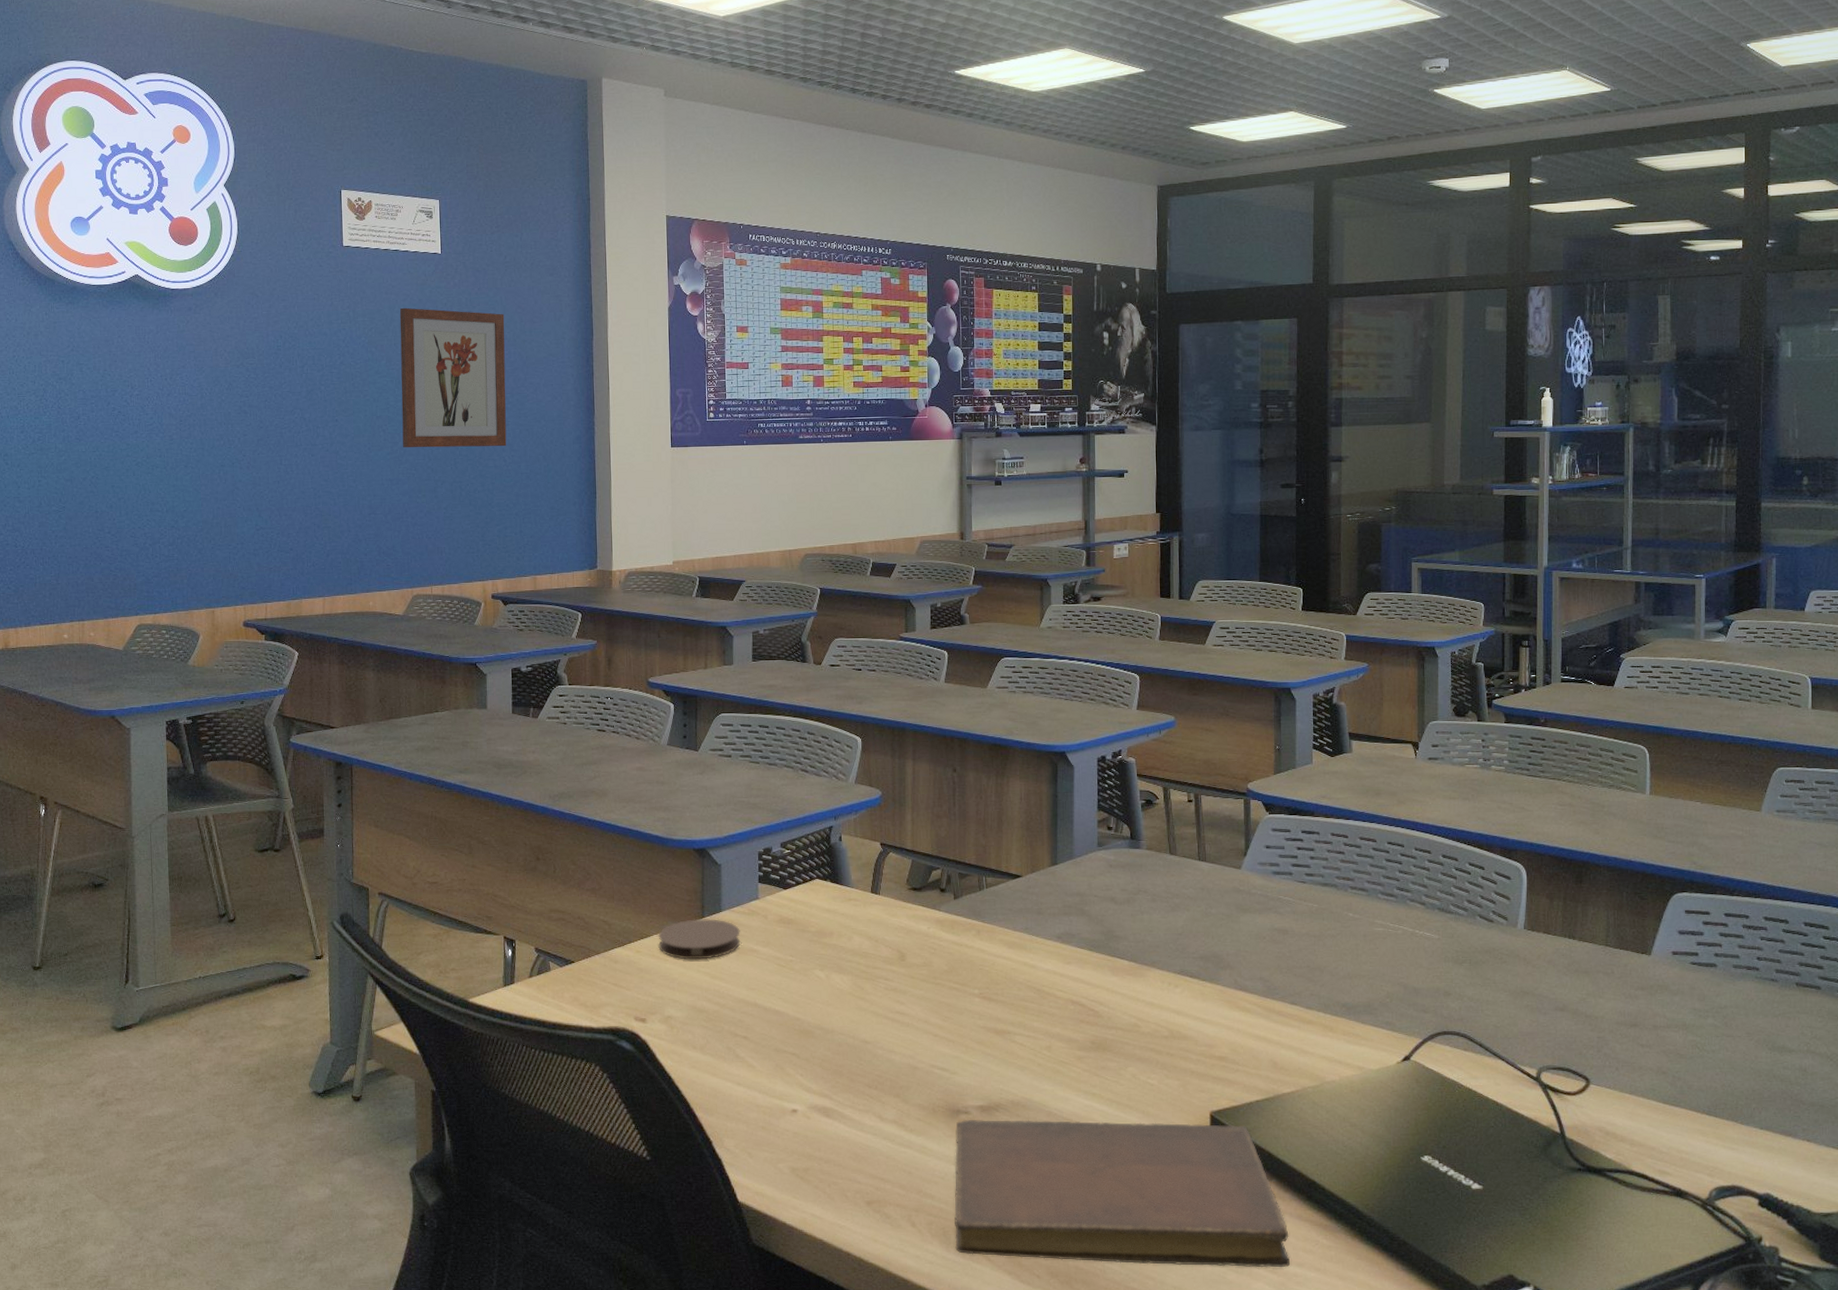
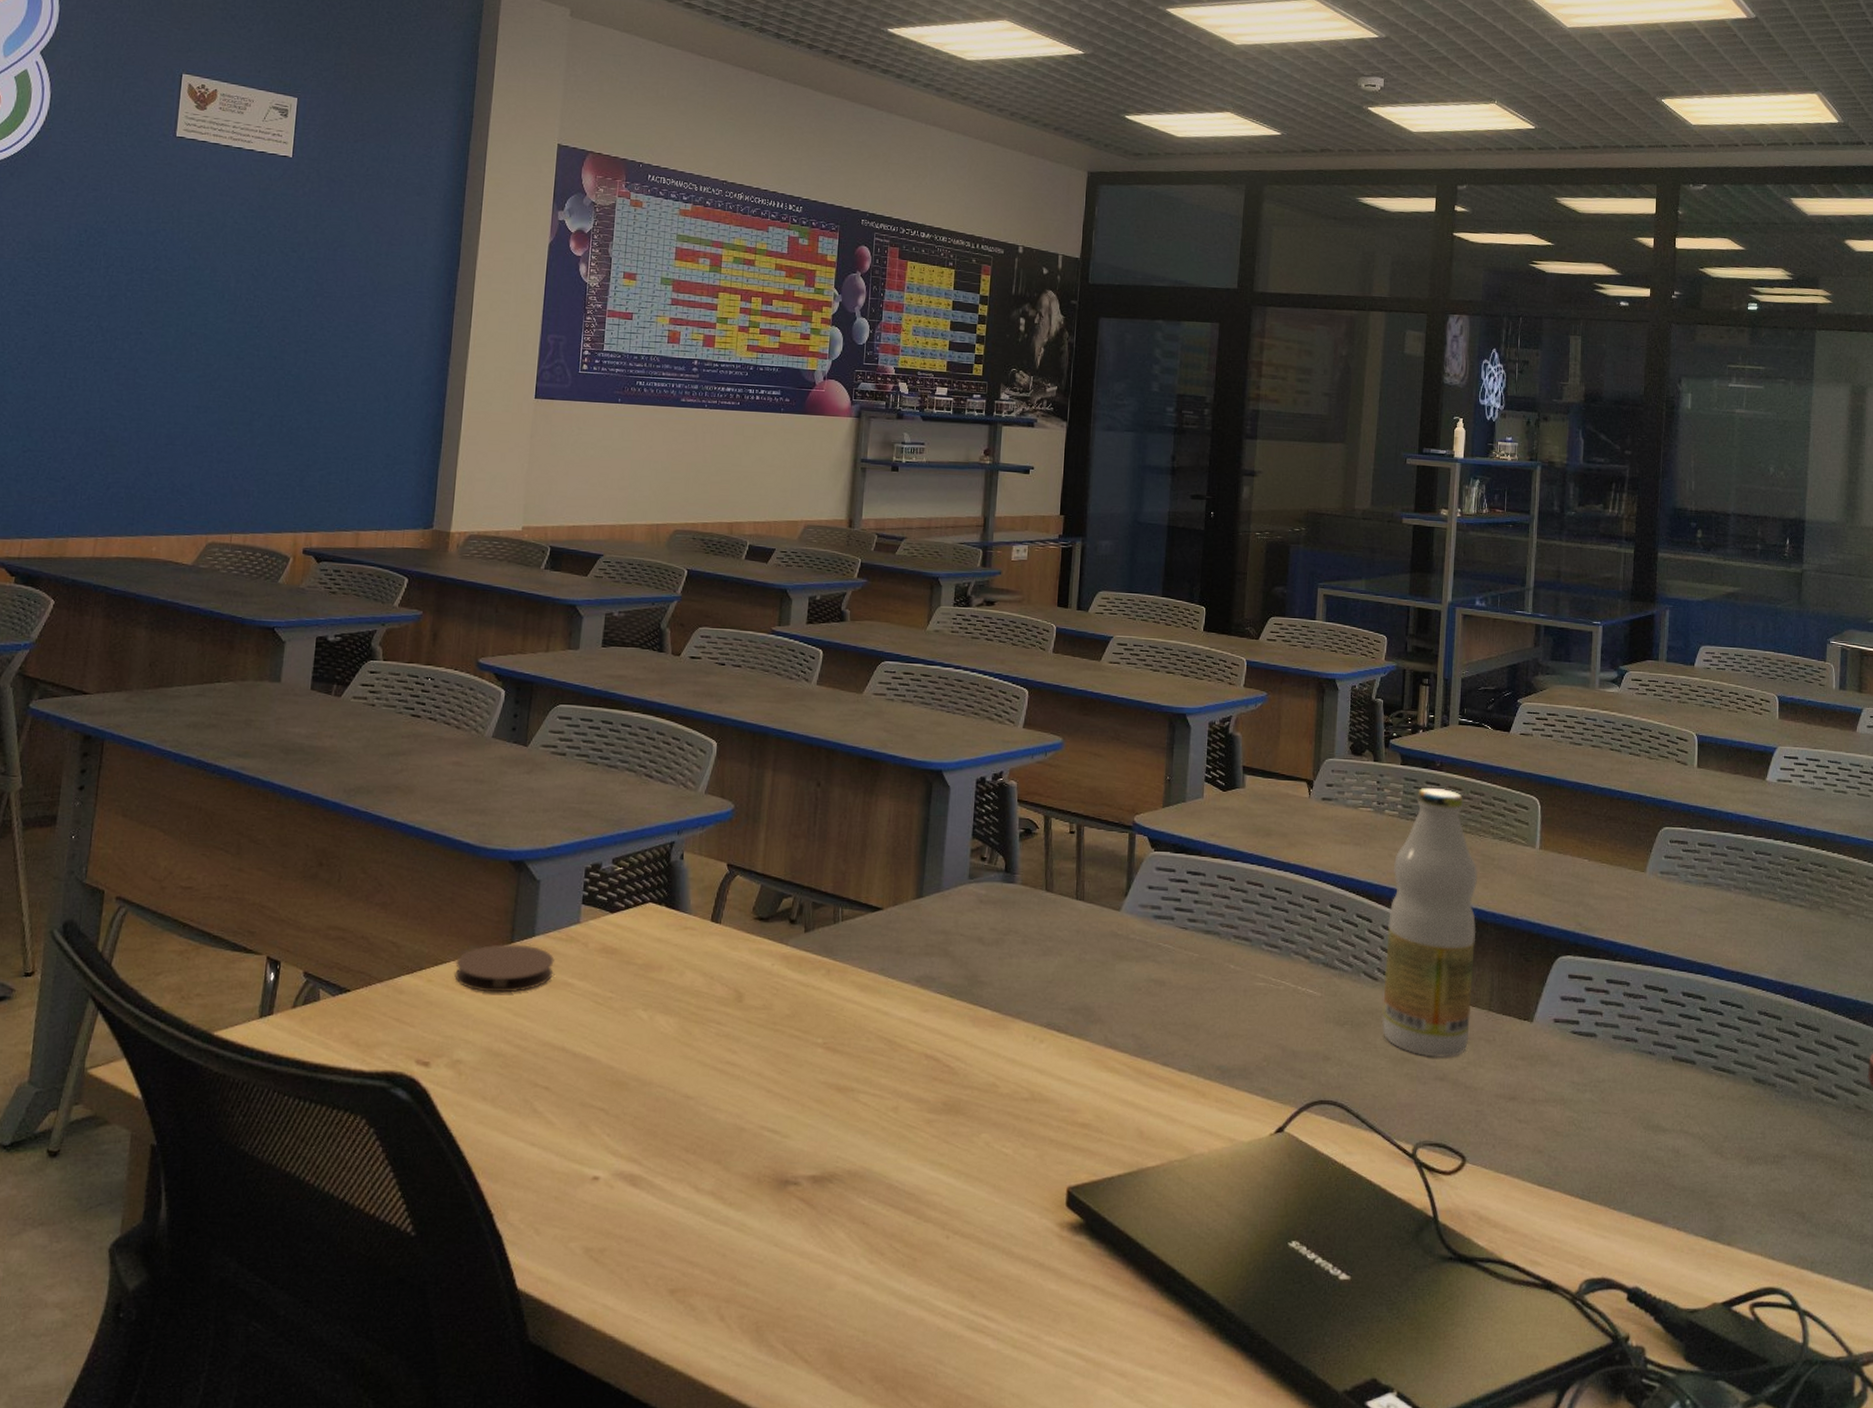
wall art: present [399,307,507,448] -> none [218,212,359,381]
notebook: present [954,1119,1291,1268] -> none [768,1191,1143,1371]
bottle: none [1499,742,1589,990] -> present [1381,787,1478,1058]

